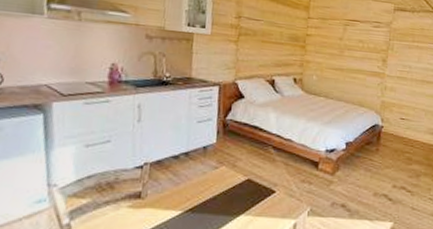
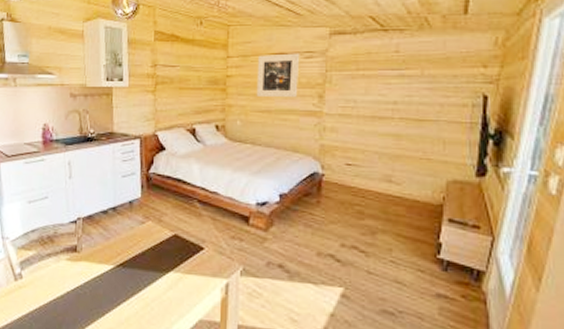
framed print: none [331,19,370,60] -> present [256,53,300,98]

